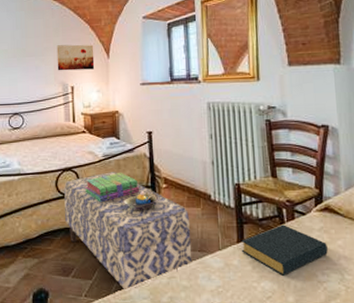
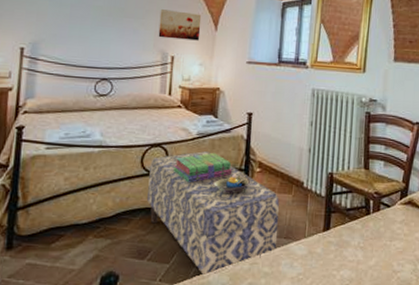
hardback book: present [240,224,328,276] -> none [326,215,406,265]

